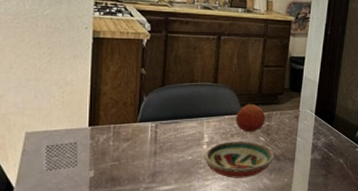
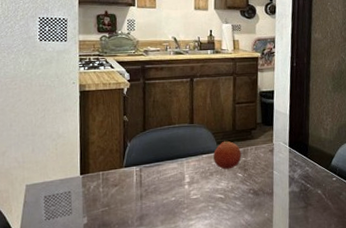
decorative bowl: present [204,141,275,178] -> none [186,178,254,217]

